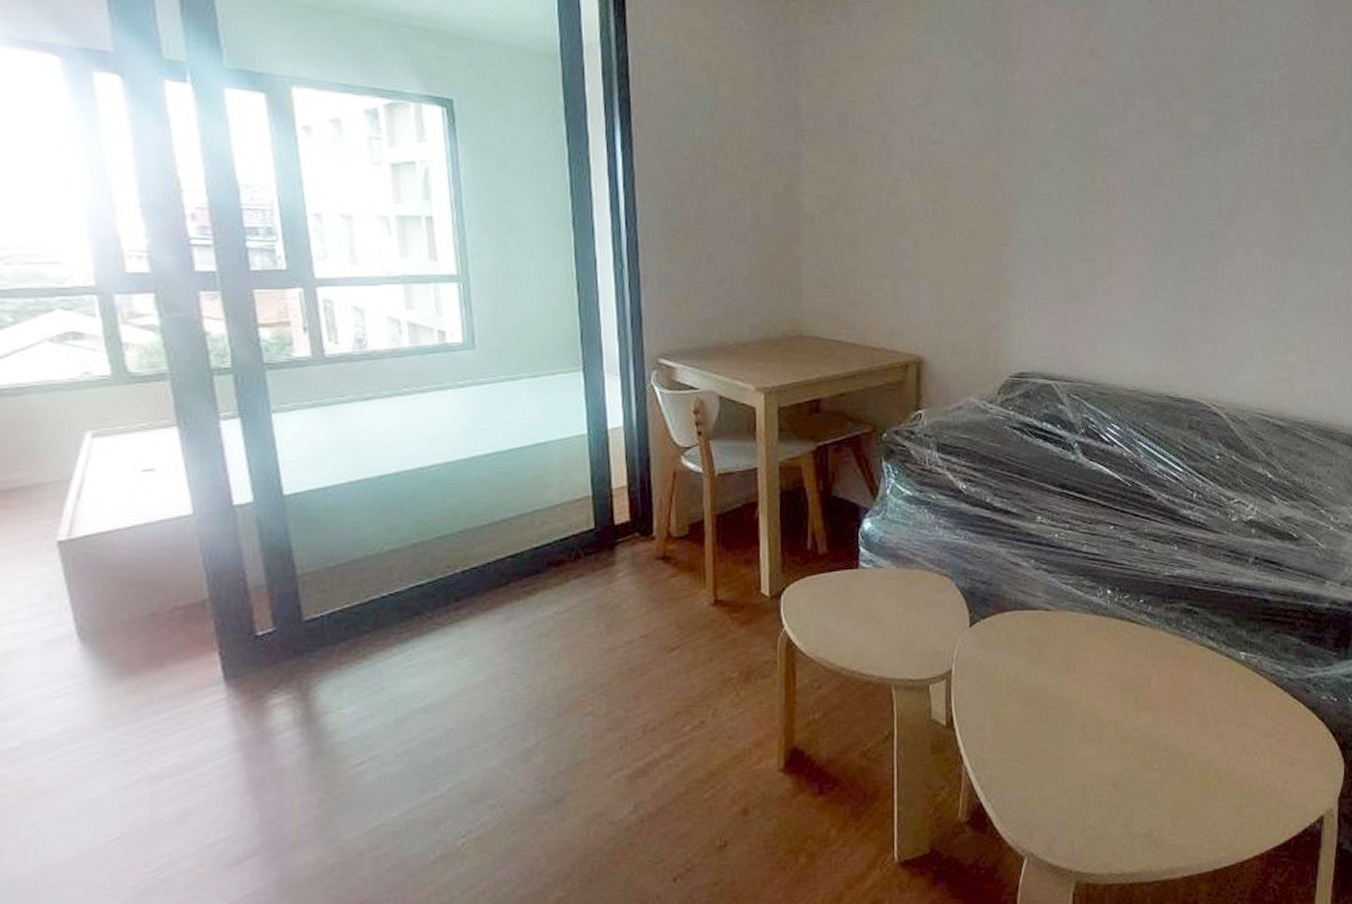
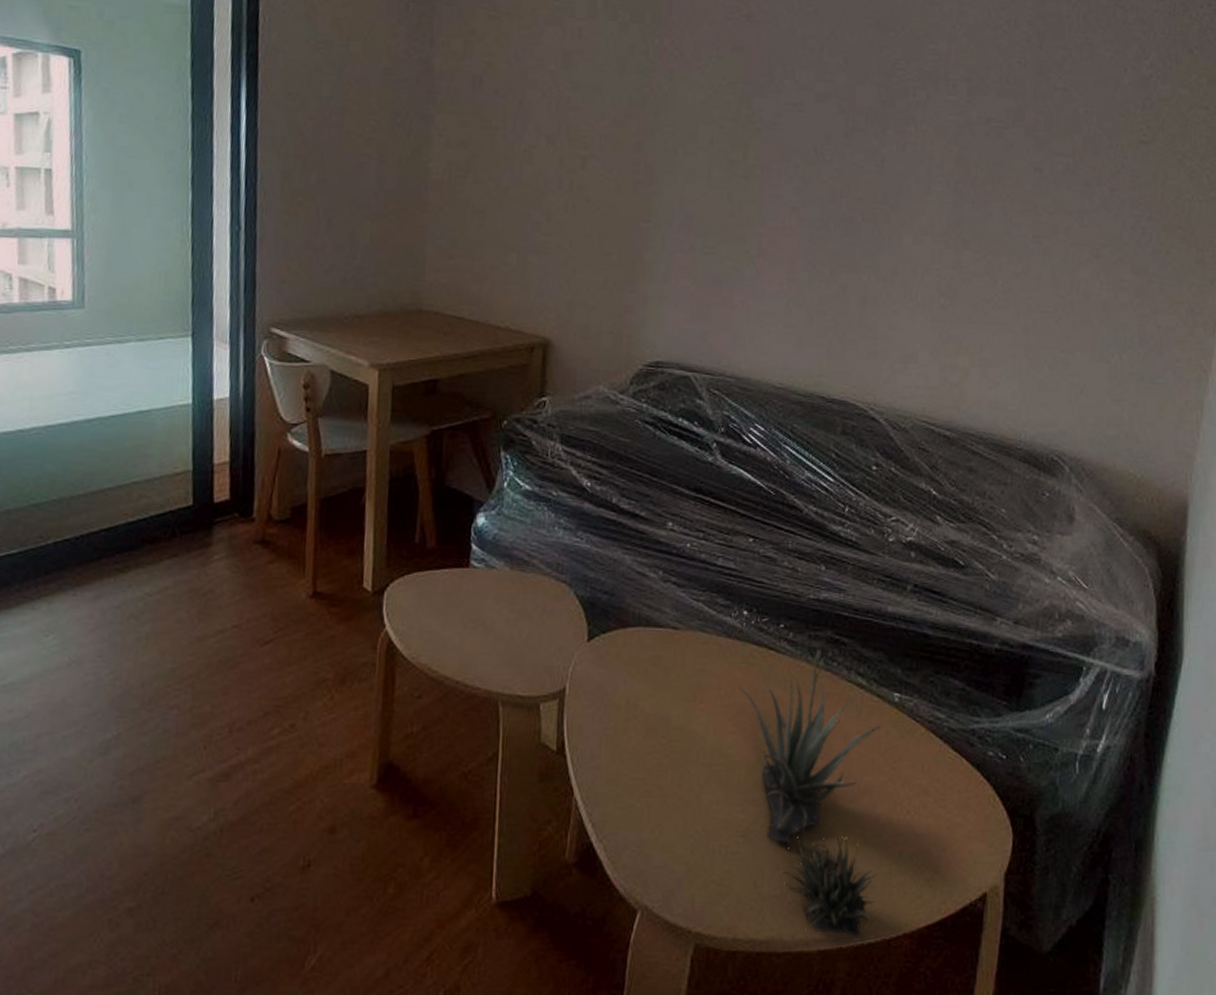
succulent plant: none [1101,620,1230,862] -> present [733,650,881,936]

